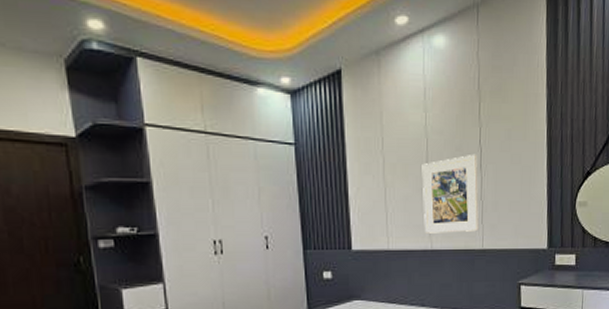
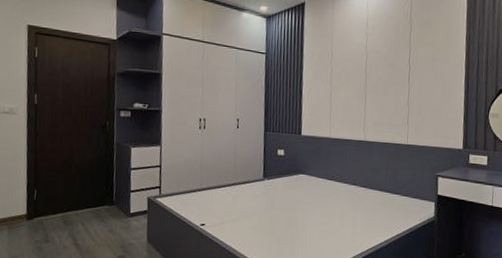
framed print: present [422,154,479,233] -> none [360,69,407,130]

